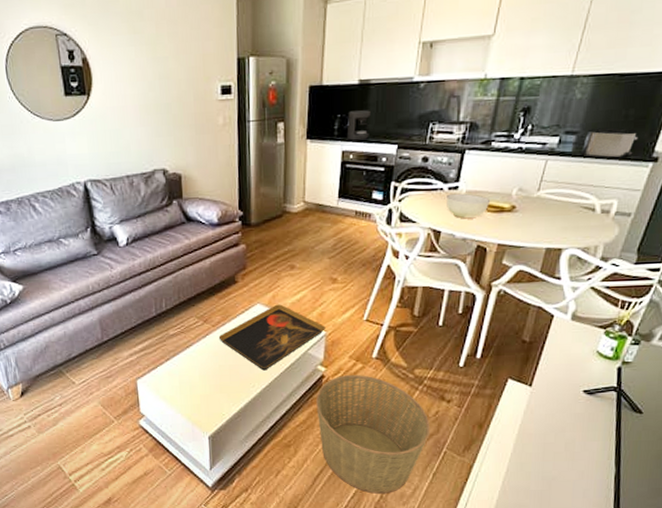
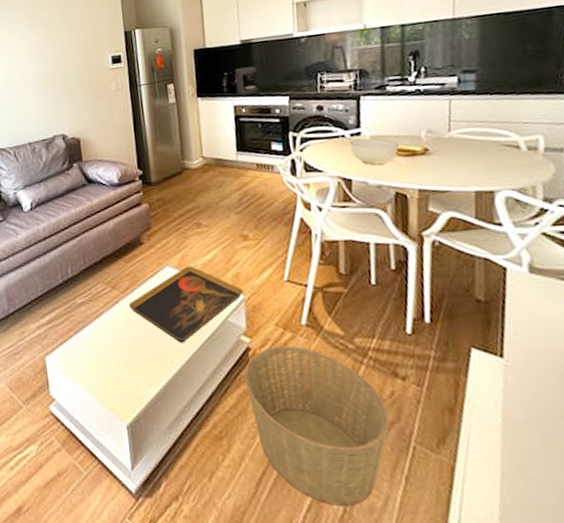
toaster: present [581,127,639,159] -> none [485,63,546,94]

